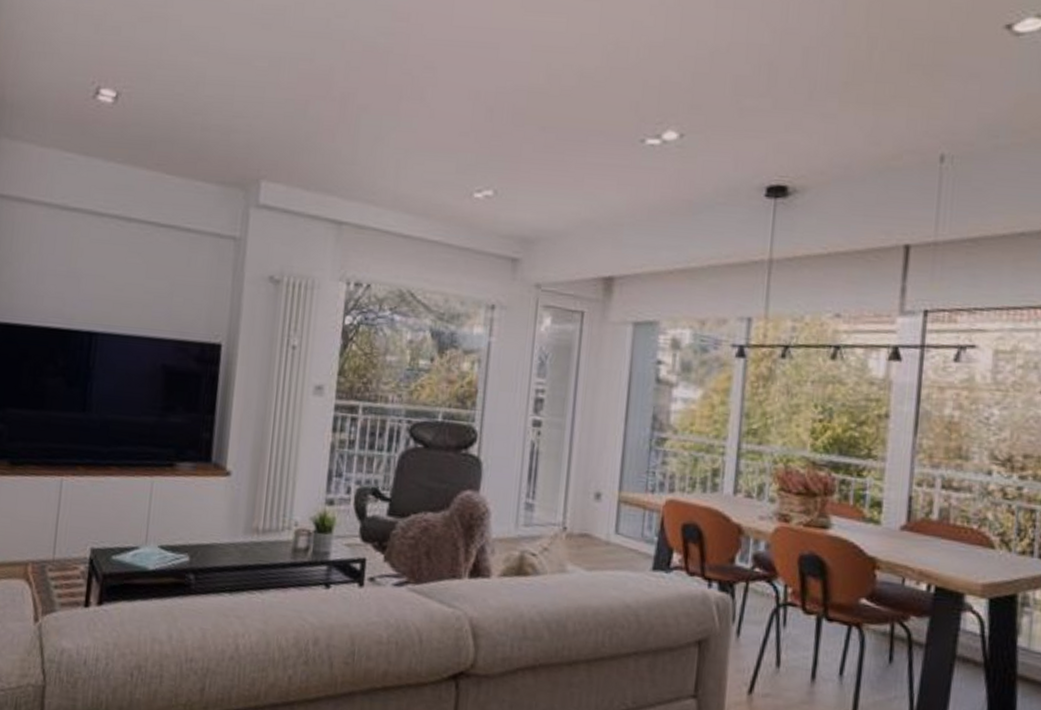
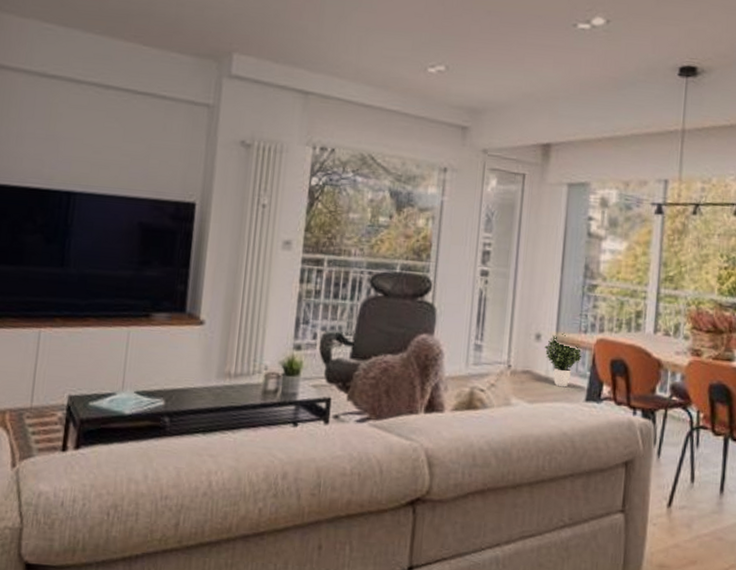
potted plant: none [605,492,649,554] -> present [544,333,582,388]

